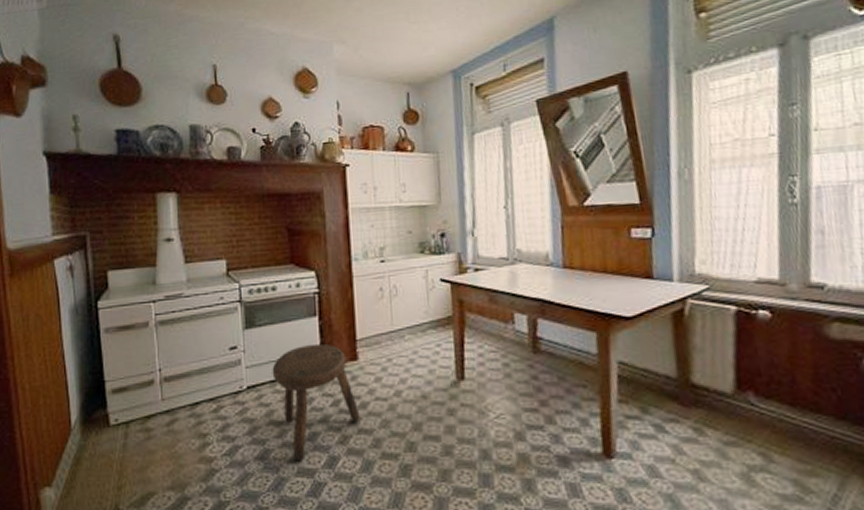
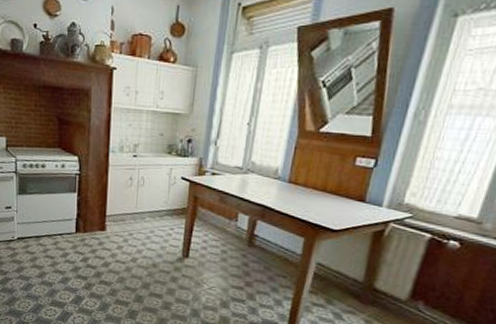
stool: present [272,343,360,462] -> none [37,213,103,296]

